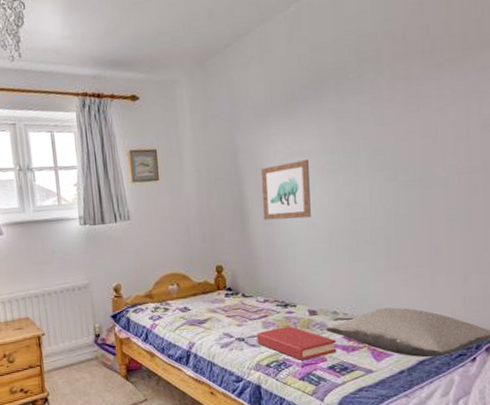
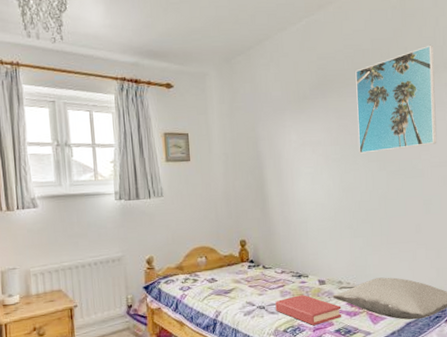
wall art: present [260,160,311,221] -> none [278,149,320,200]
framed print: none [359,18,468,162] -> present [355,45,437,154]

